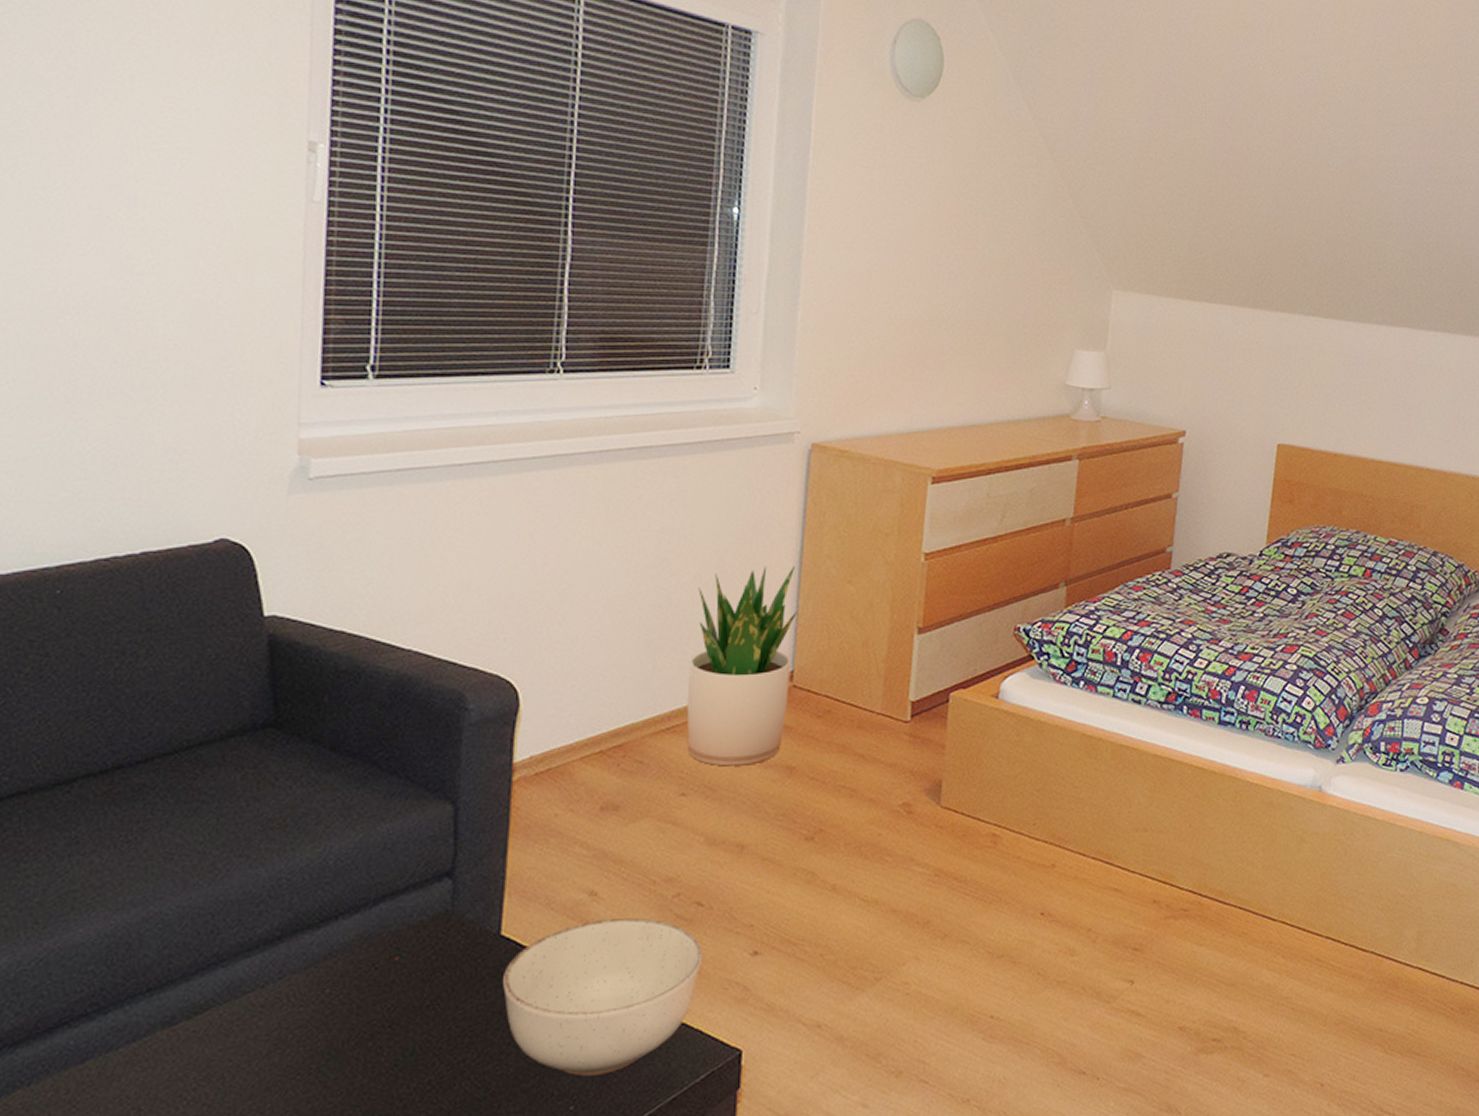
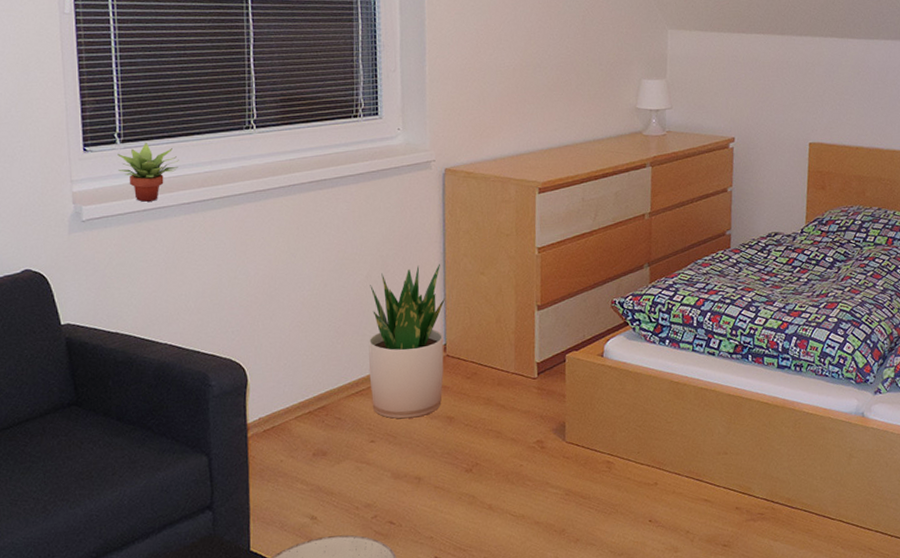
succulent plant: none [367,381,454,459] -> present [117,143,179,202]

